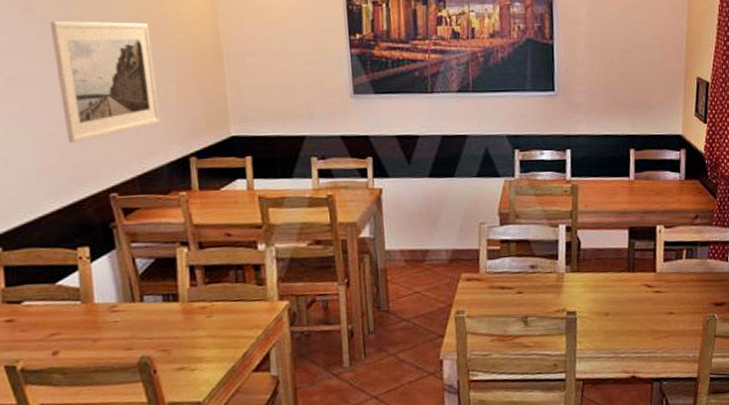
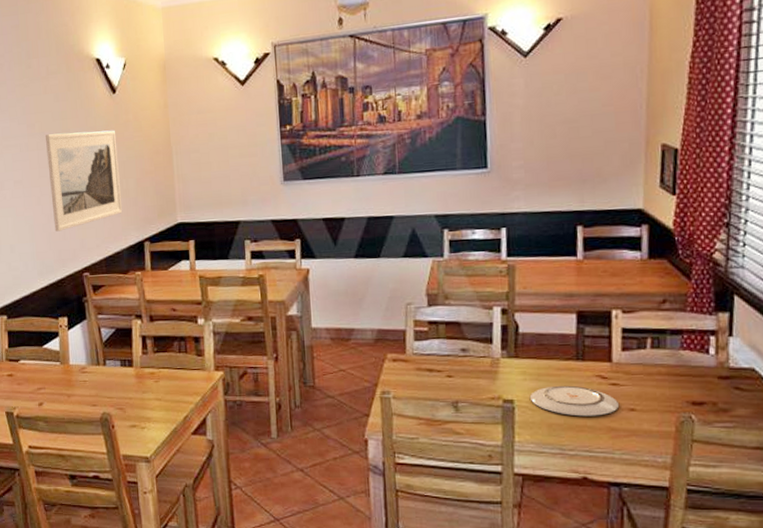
plate: none [589,294,660,323] -> present [529,385,619,417]

